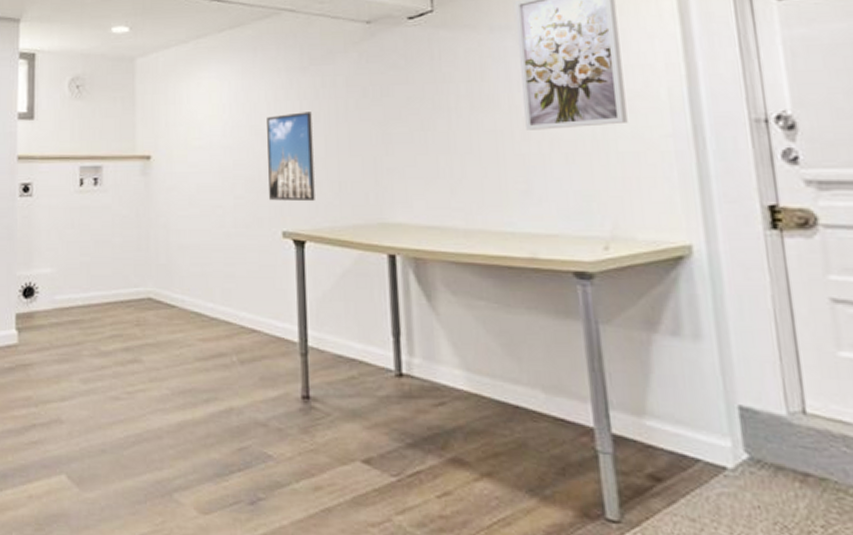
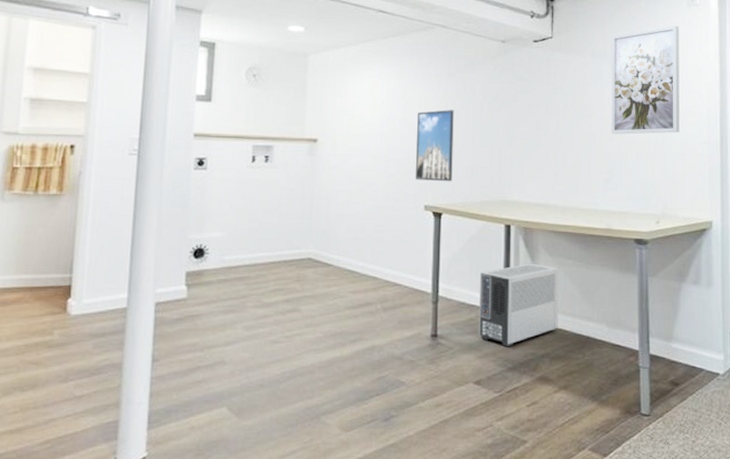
air purifier: none [360,305,472,416] -> present [479,263,559,347]

